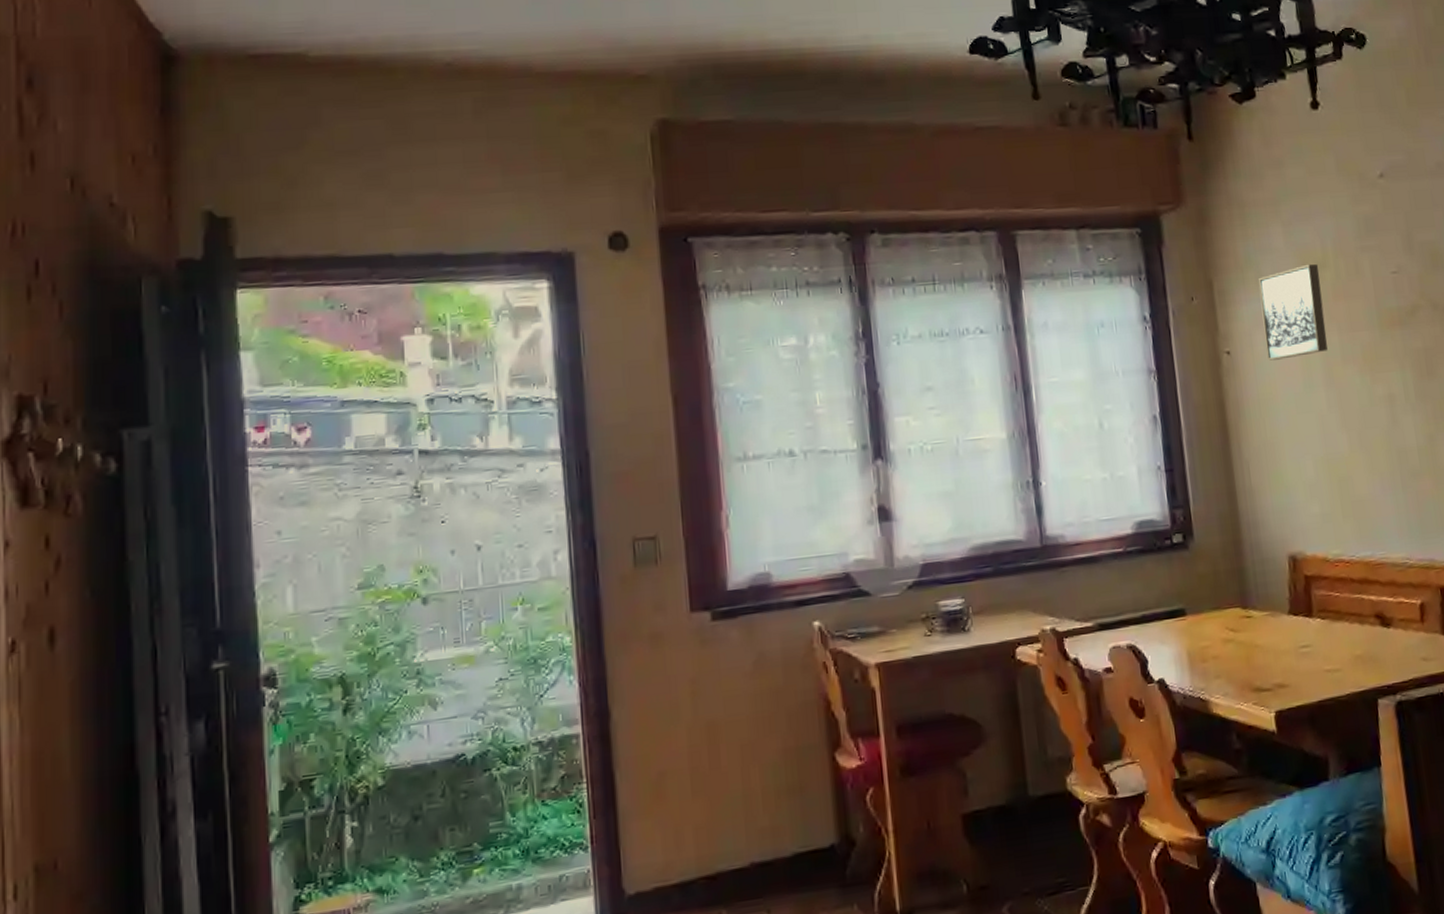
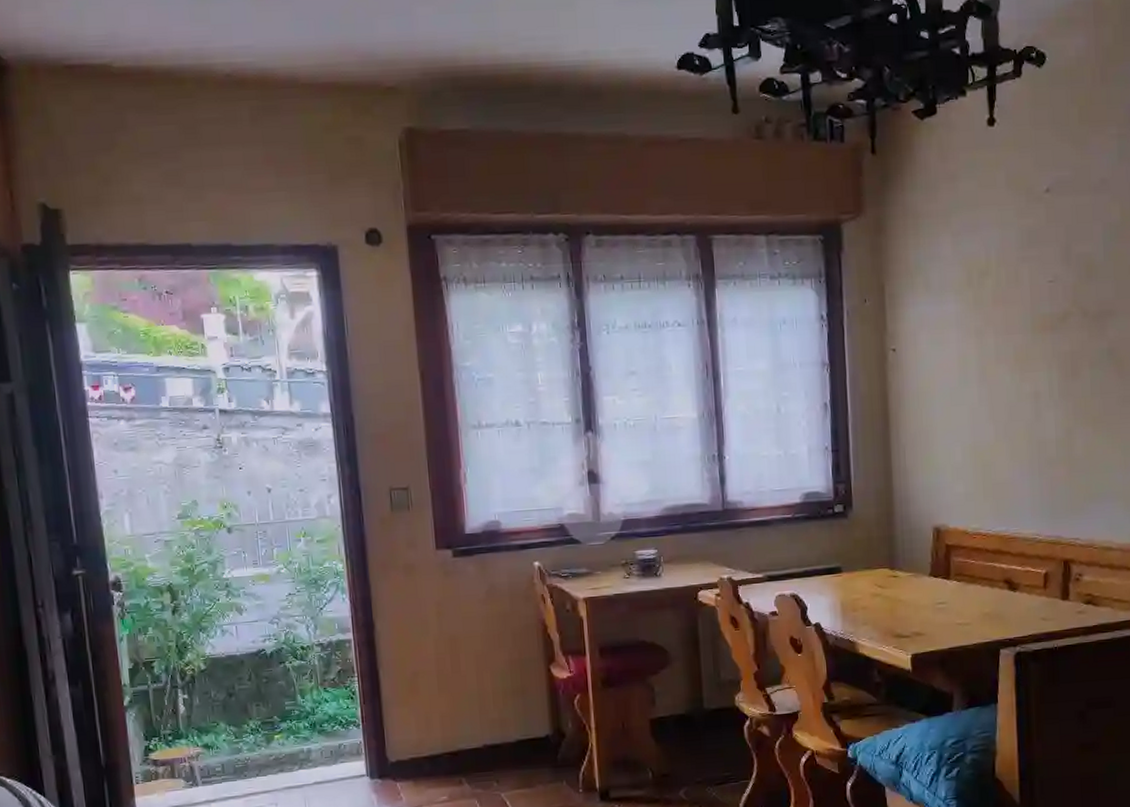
wall art: present [1259,263,1328,361] -> none [926,271,984,358]

